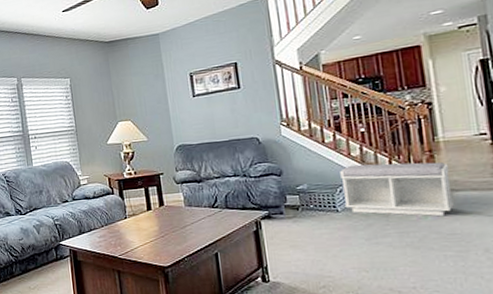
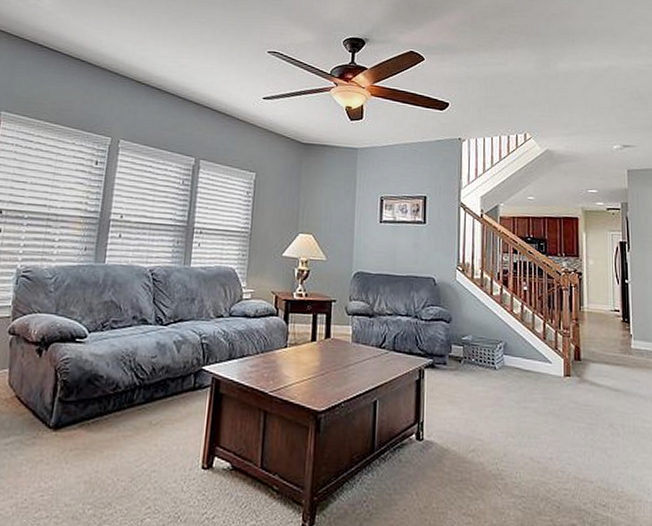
bench: present [340,162,454,217] -> none [502,322,590,387]

